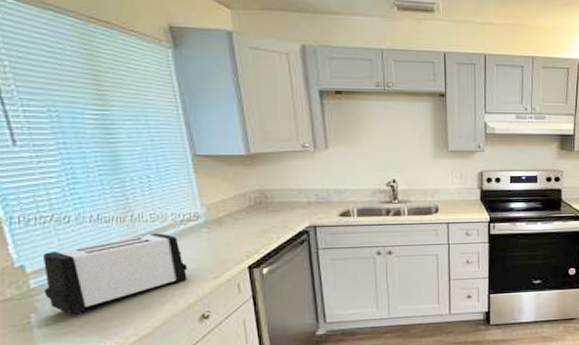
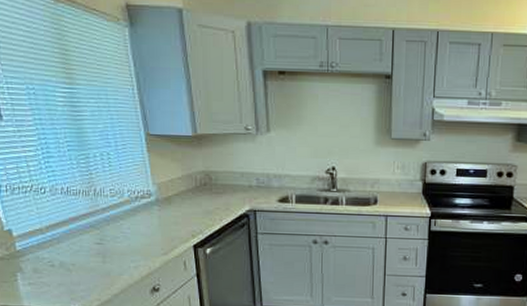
toaster: present [42,233,187,316] -> none [25,208,141,278]

